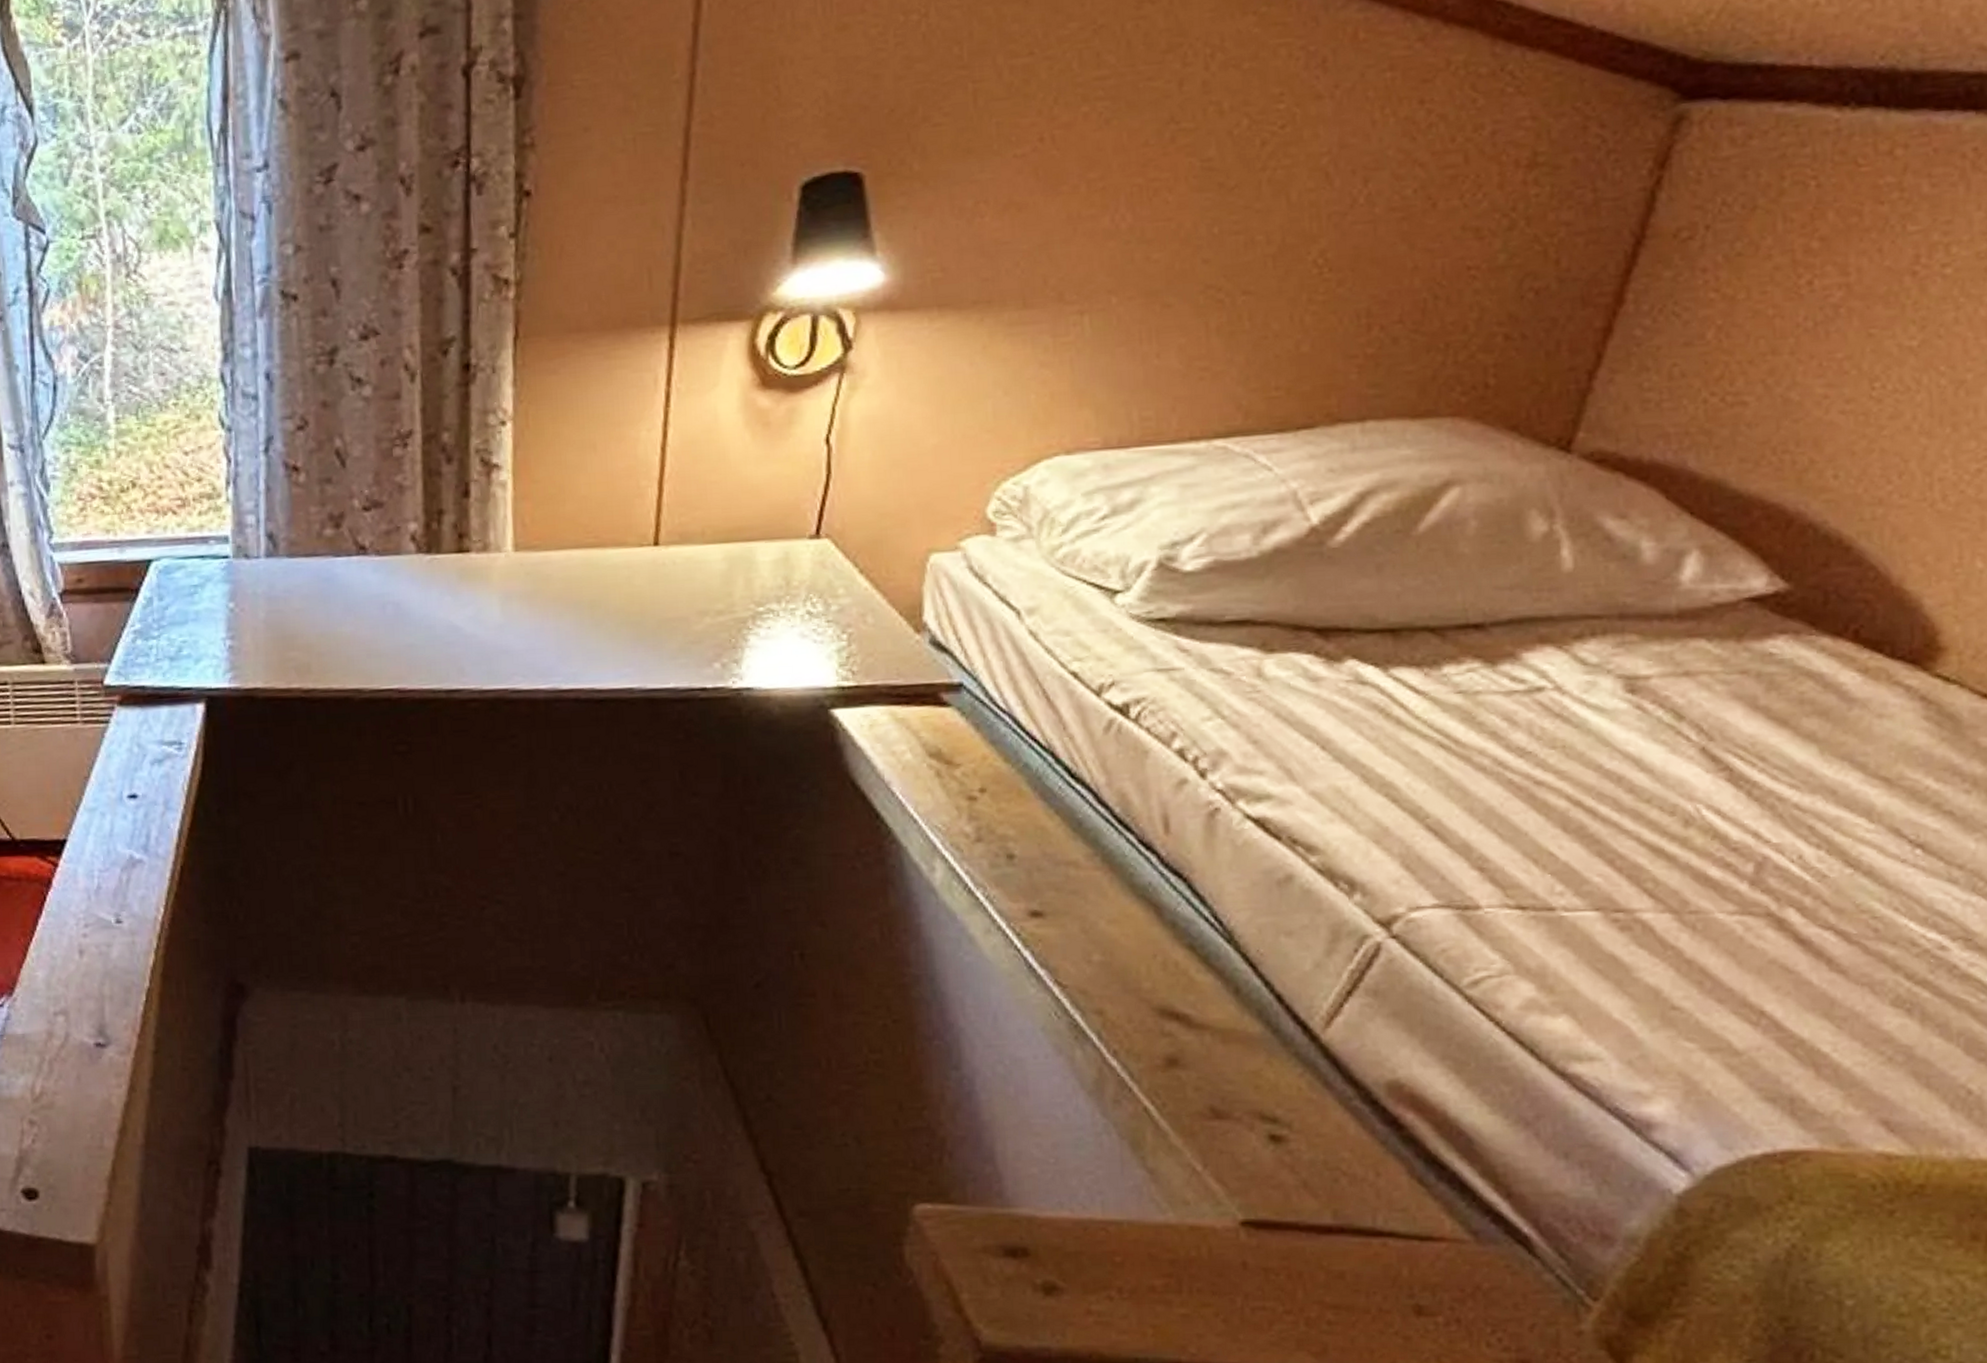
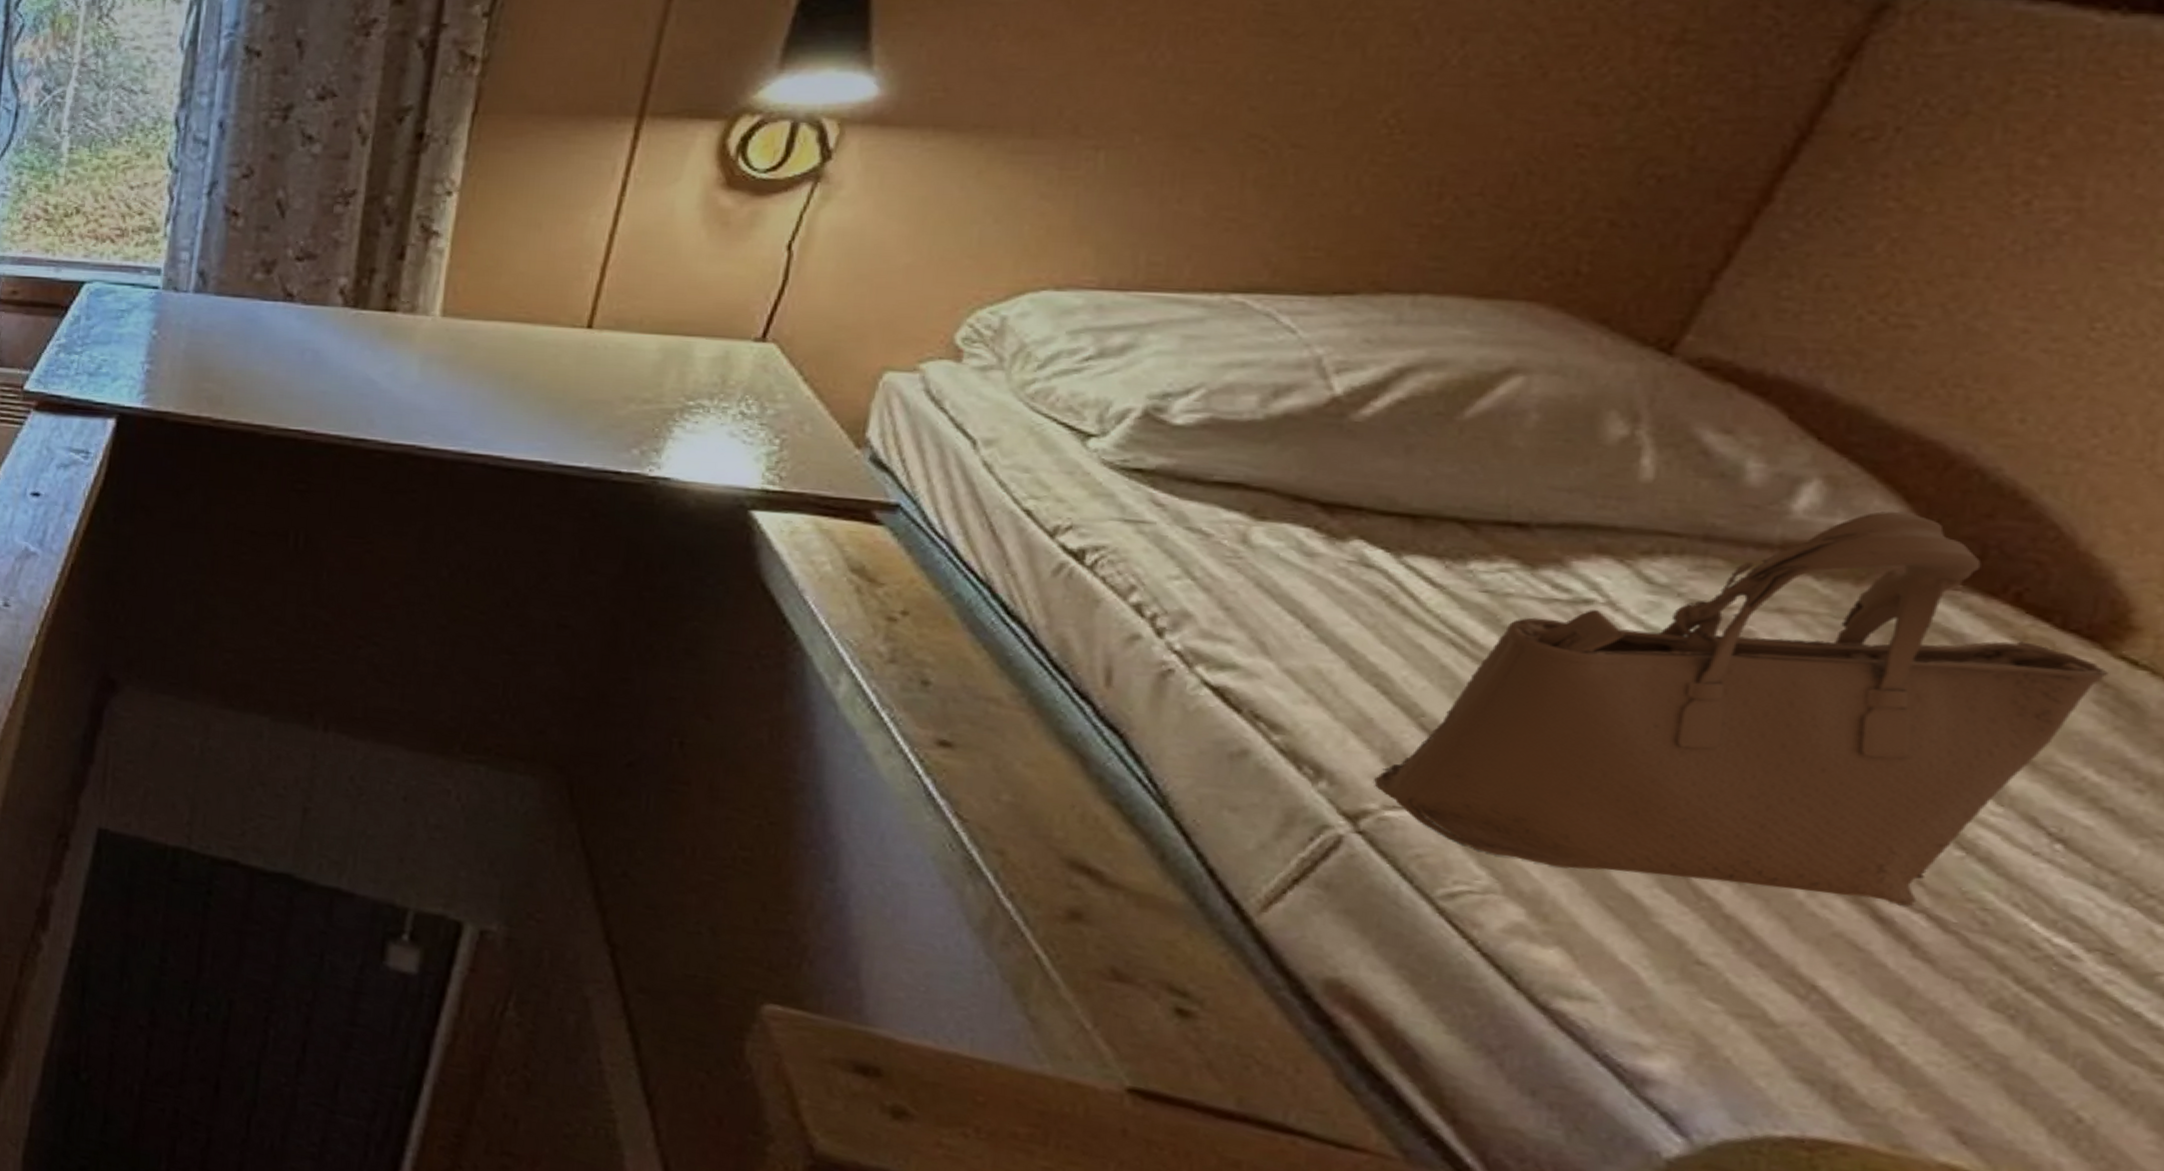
handbag: none [1398,570,1930,941] -> present [1374,511,2108,907]

